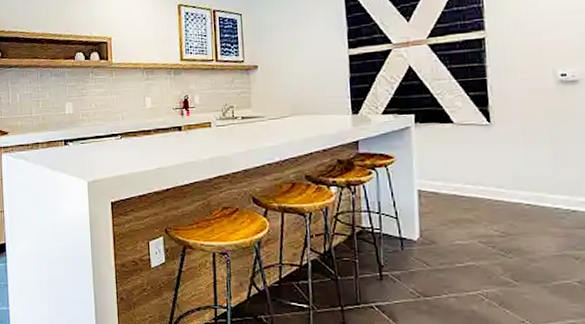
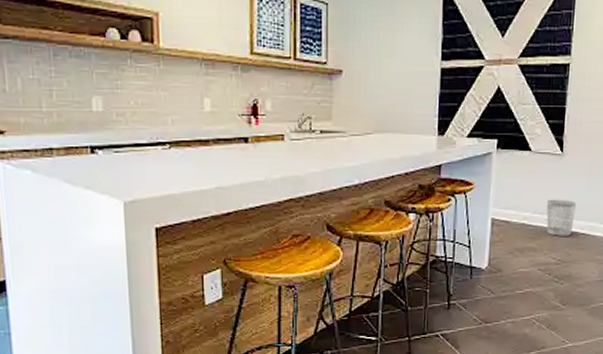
wastebasket: none [478,169,516,207] -> present [546,199,577,236]

